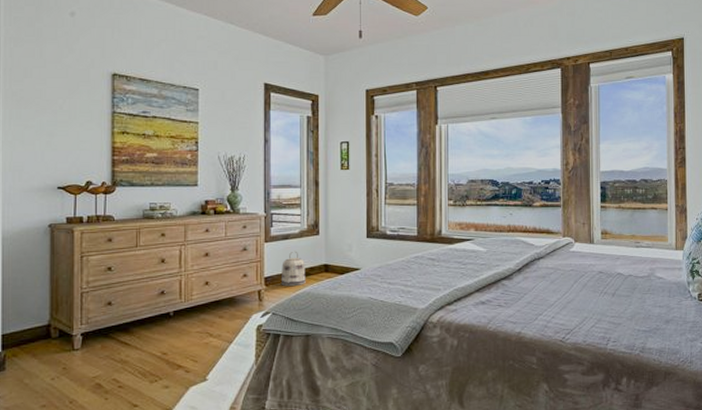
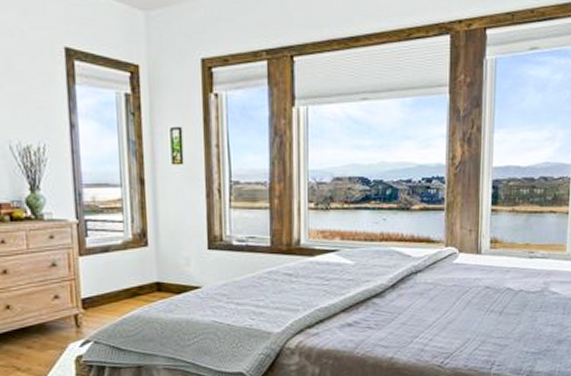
basket: present [282,251,306,287] -> none [102,266,134,310]

